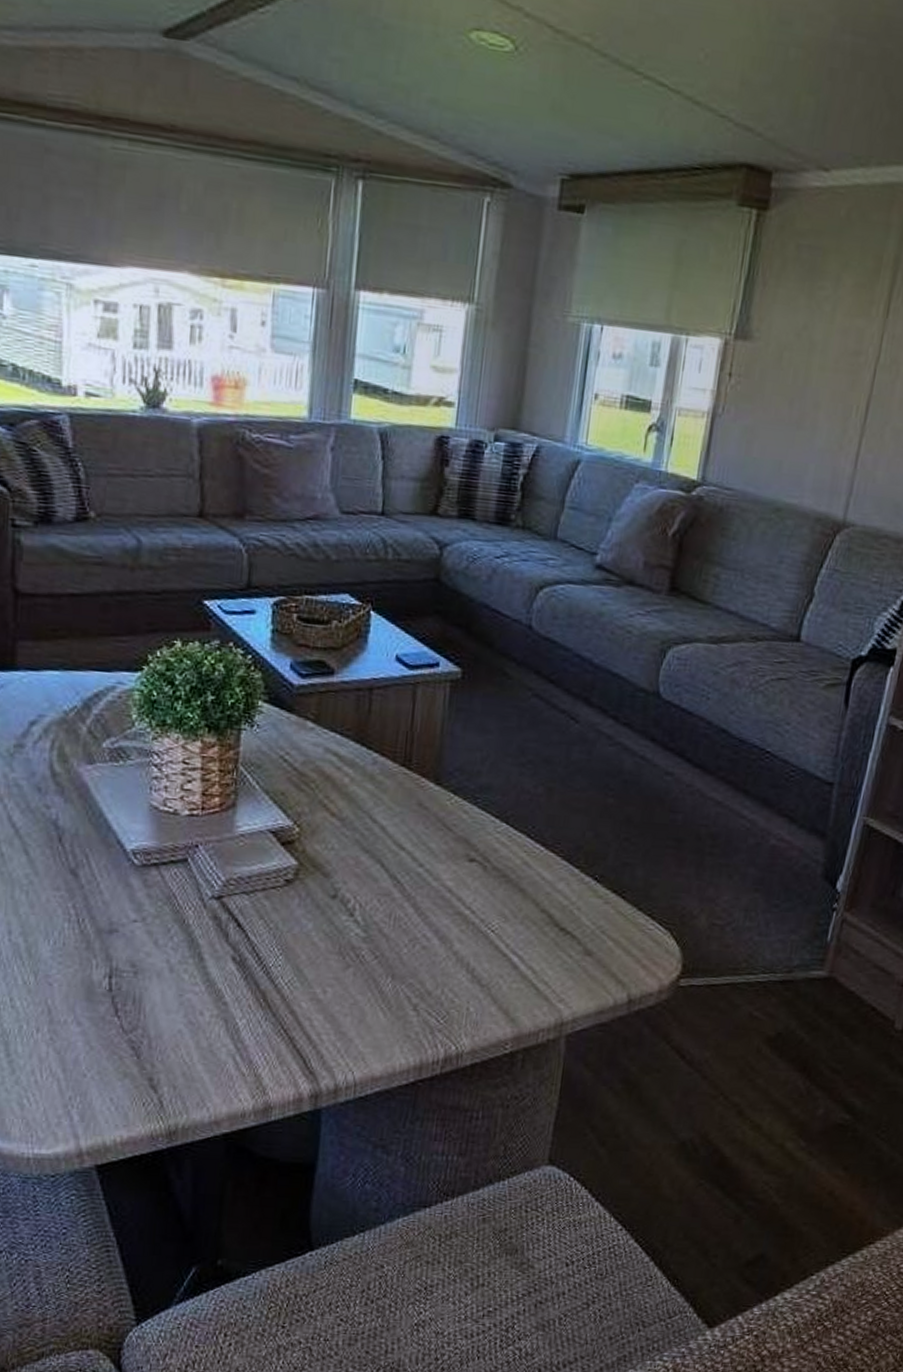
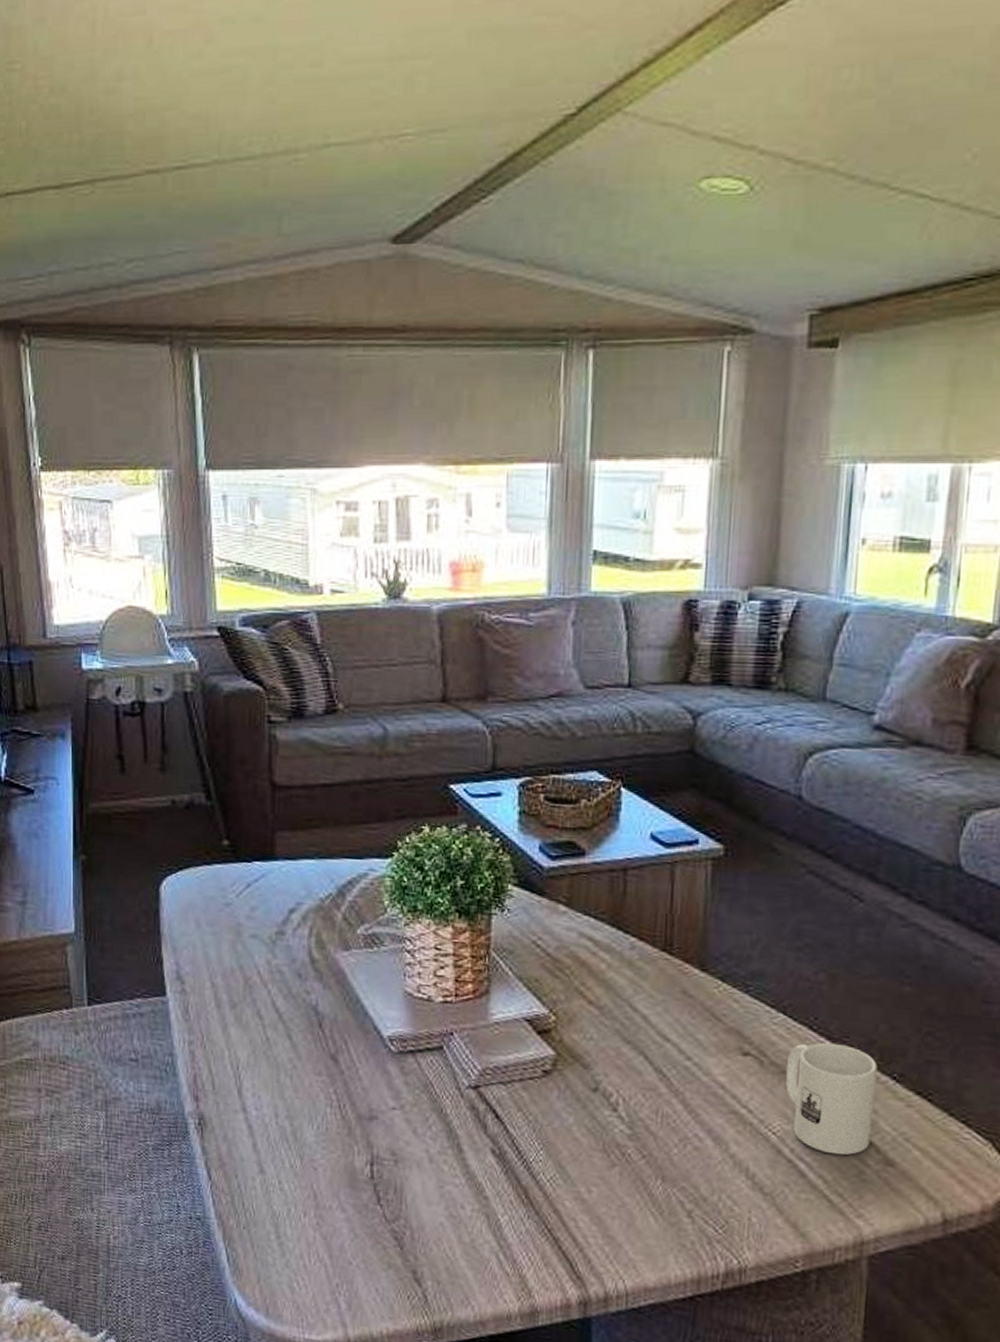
mug: none [504,848,583,948] -> present [785,1042,878,1156]

